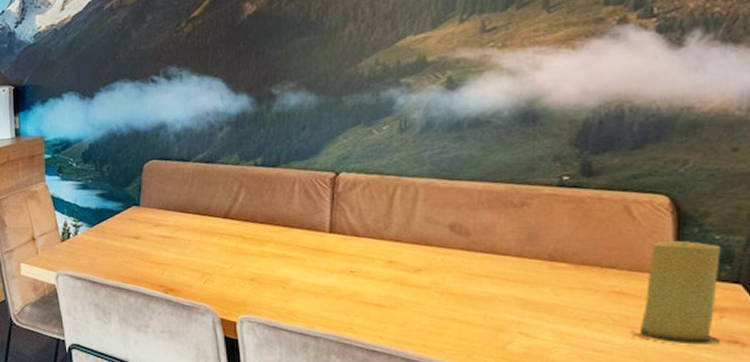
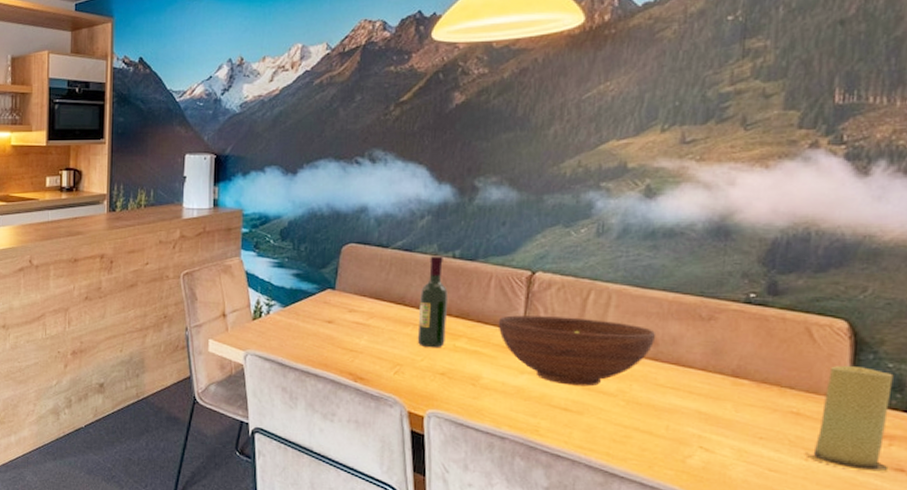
wine bottle: none [224,165,253,255] -> present [417,256,449,348]
fruit bowl: none [304,214,468,282] -> present [498,315,657,387]

